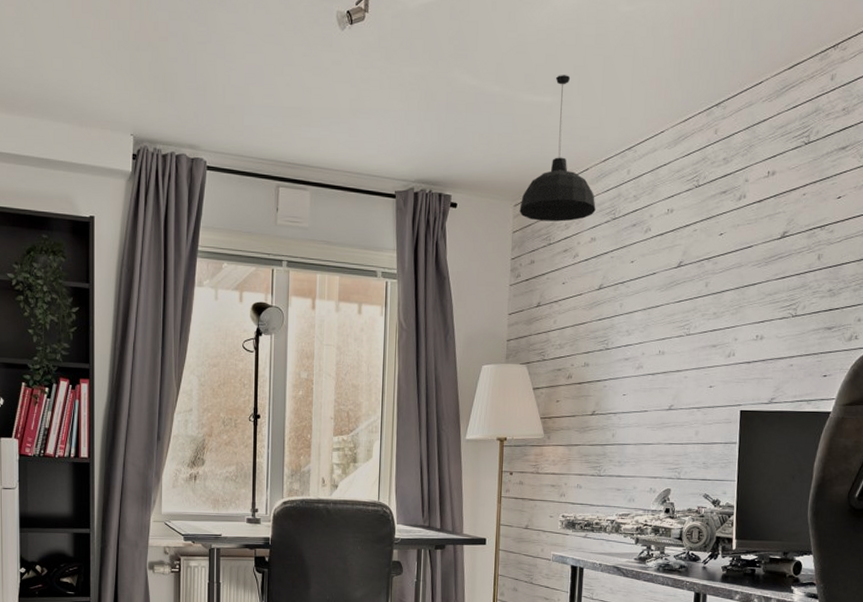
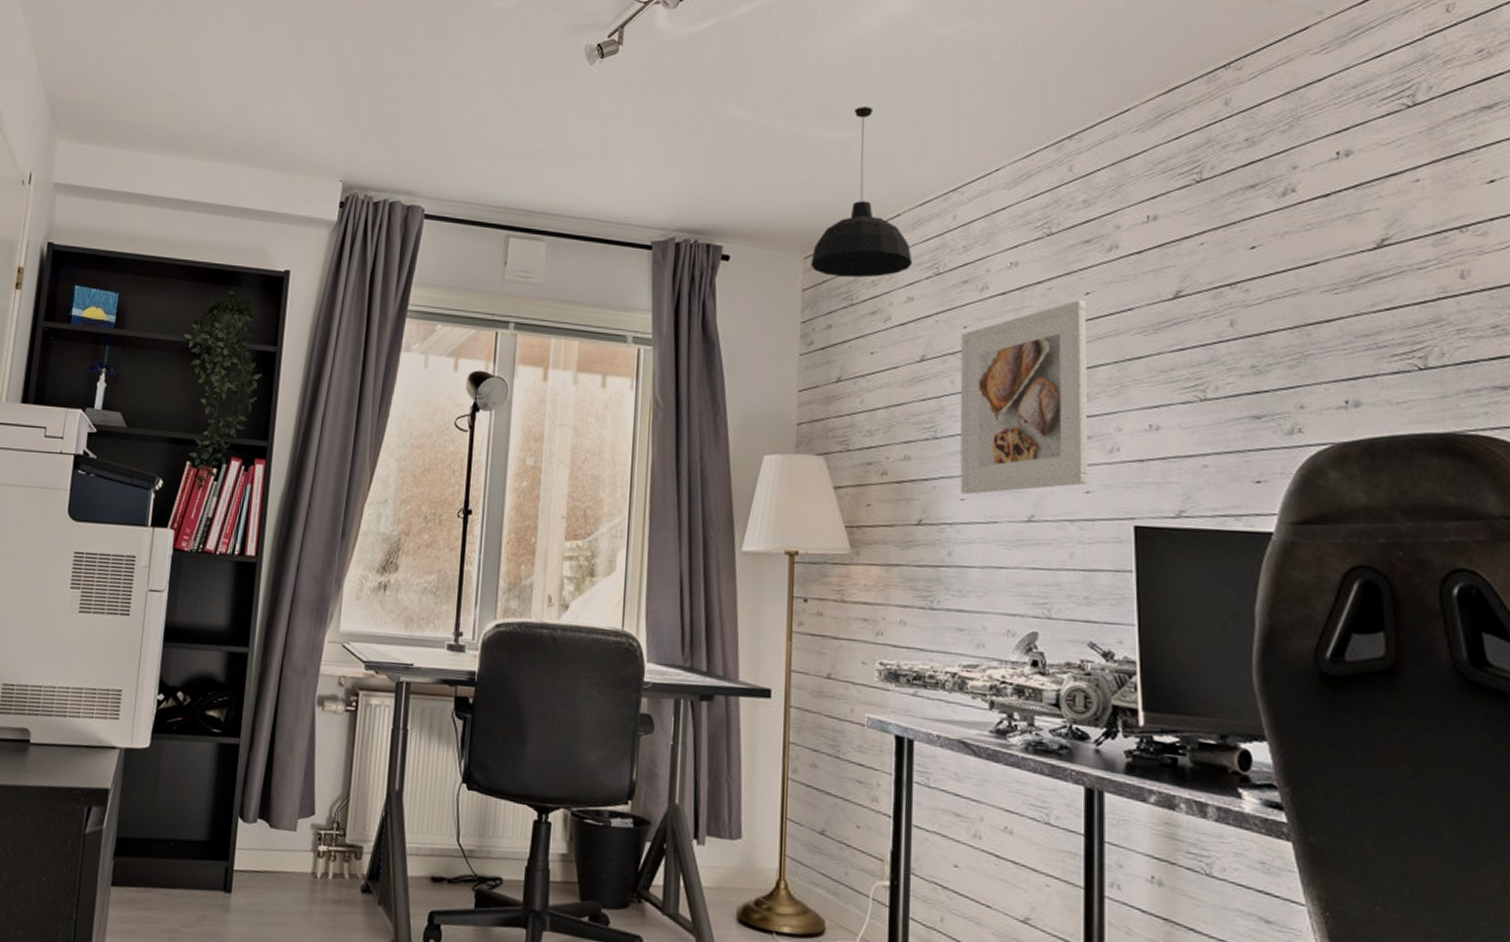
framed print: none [622,239,720,391] -> present [960,300,1088,495]

